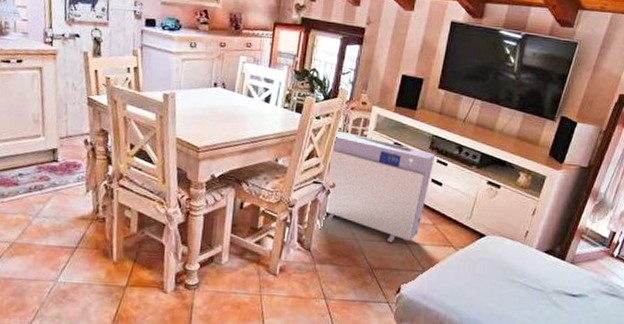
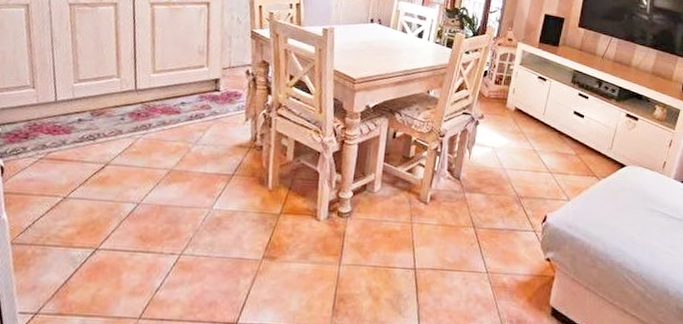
air purifier: present [325,132,436,242] -> none [474,66,577,172]

